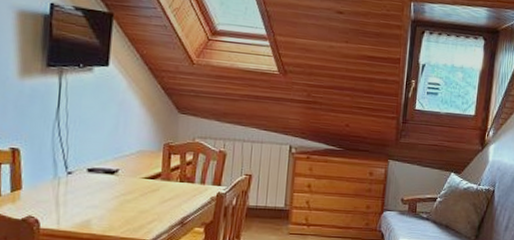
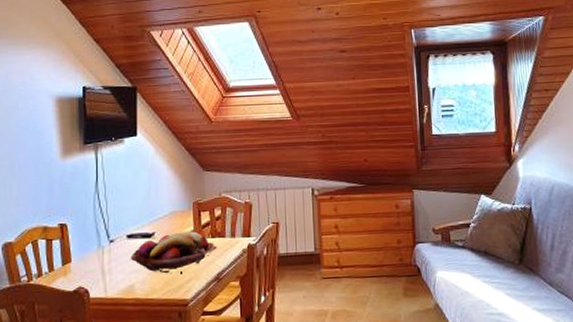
fruit basket: none [90,172,184,213] -> present [131,231,217,274]

